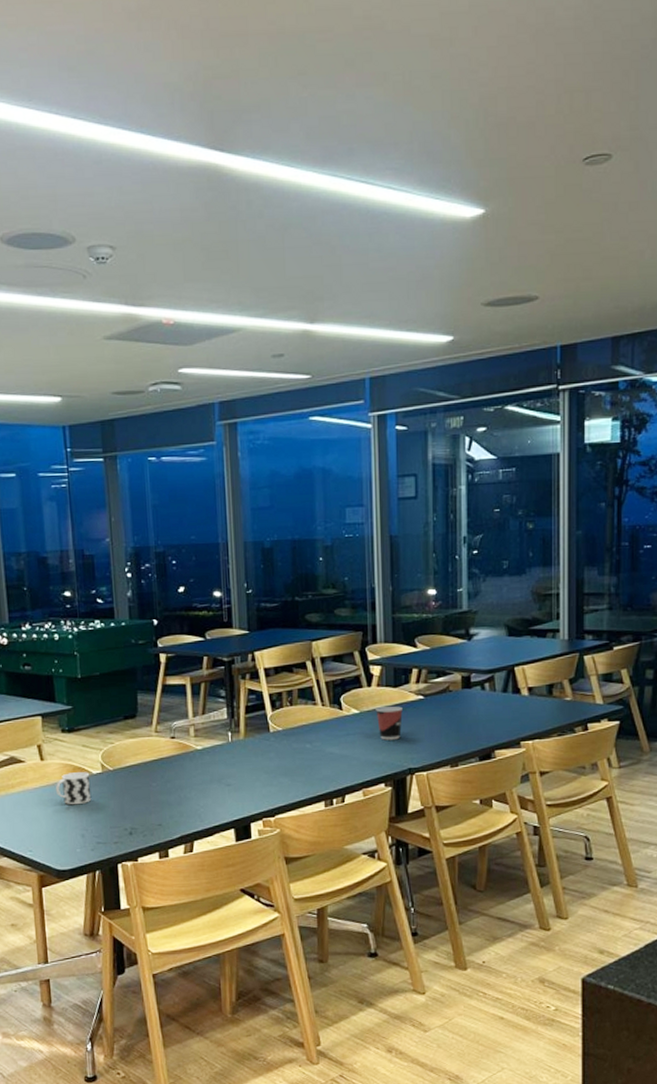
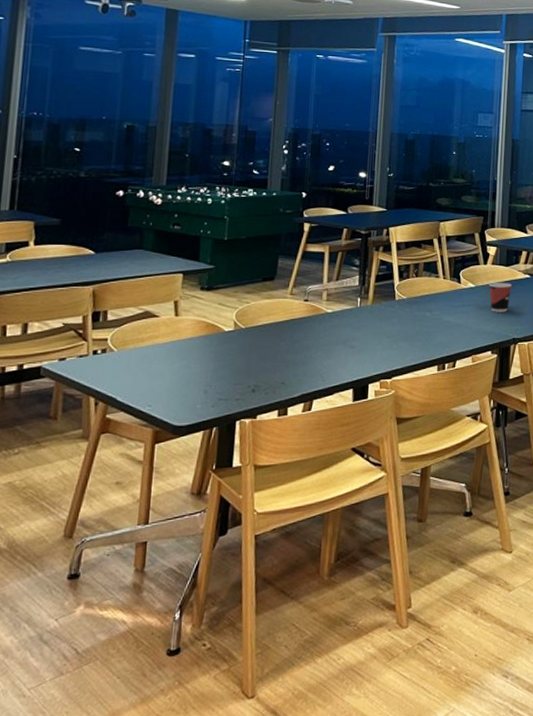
cup: present [56,772,92,805] -> none [186,329,222,361]

